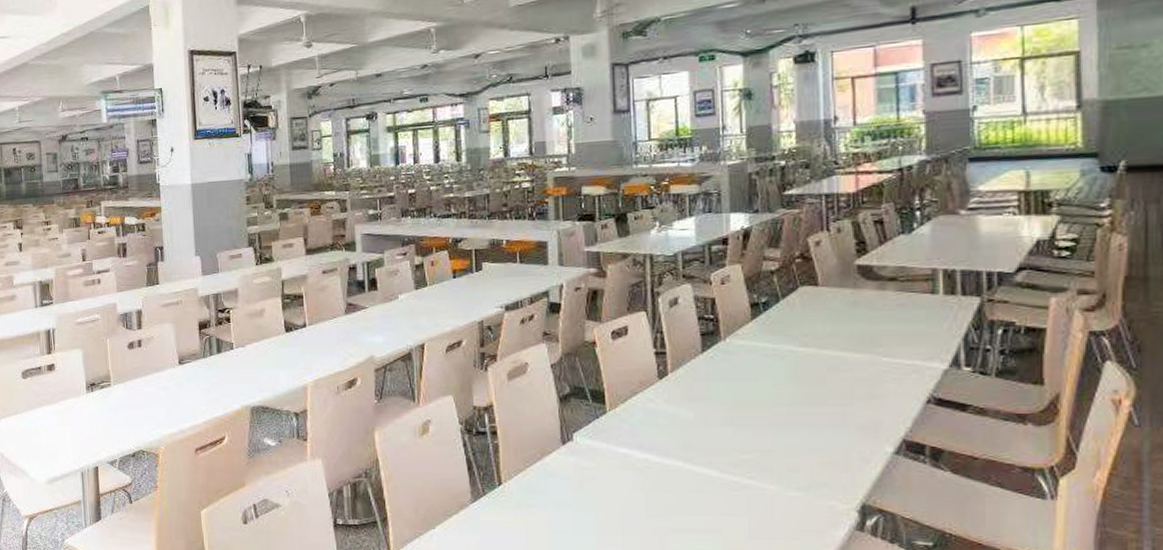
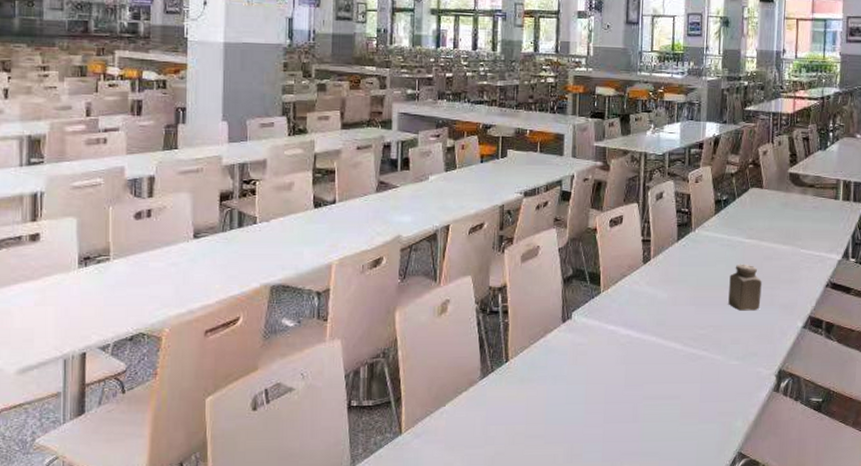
salt shaker: none [779,377,827,433] -> present [728,264,762,311]

